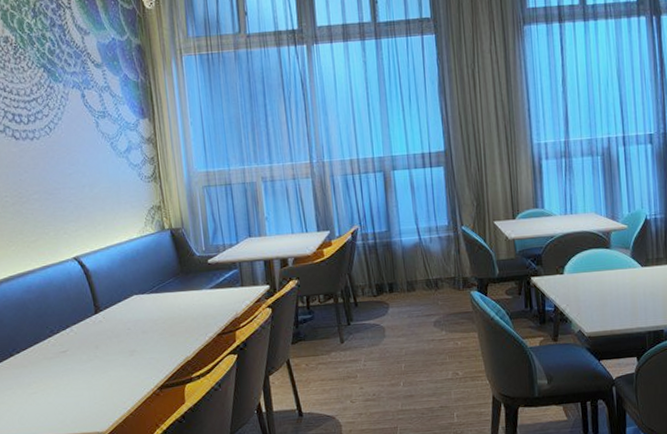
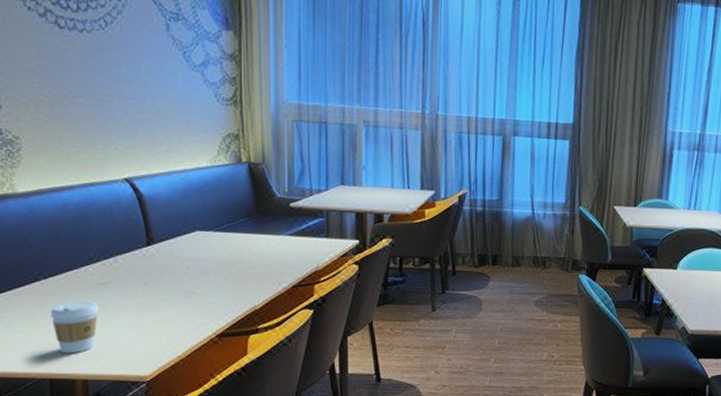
coffee cup: none [23,369,61,419] -> present [50,301,98,354]

